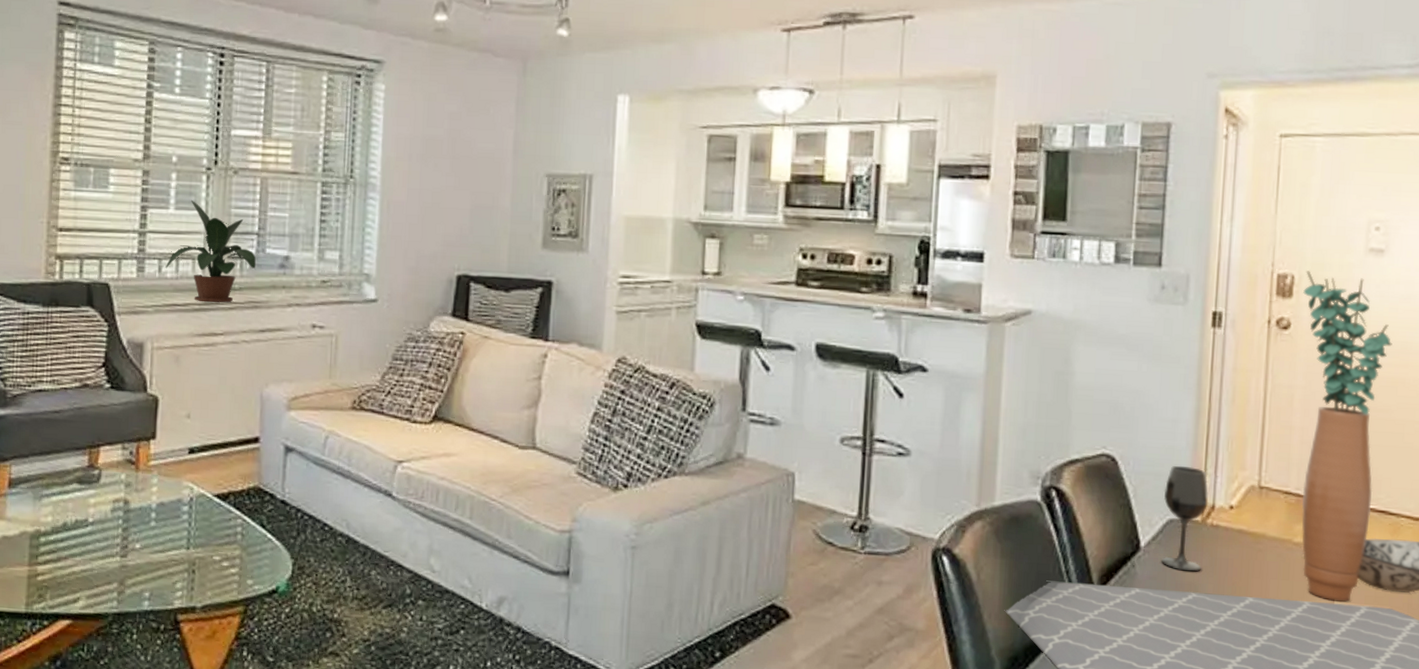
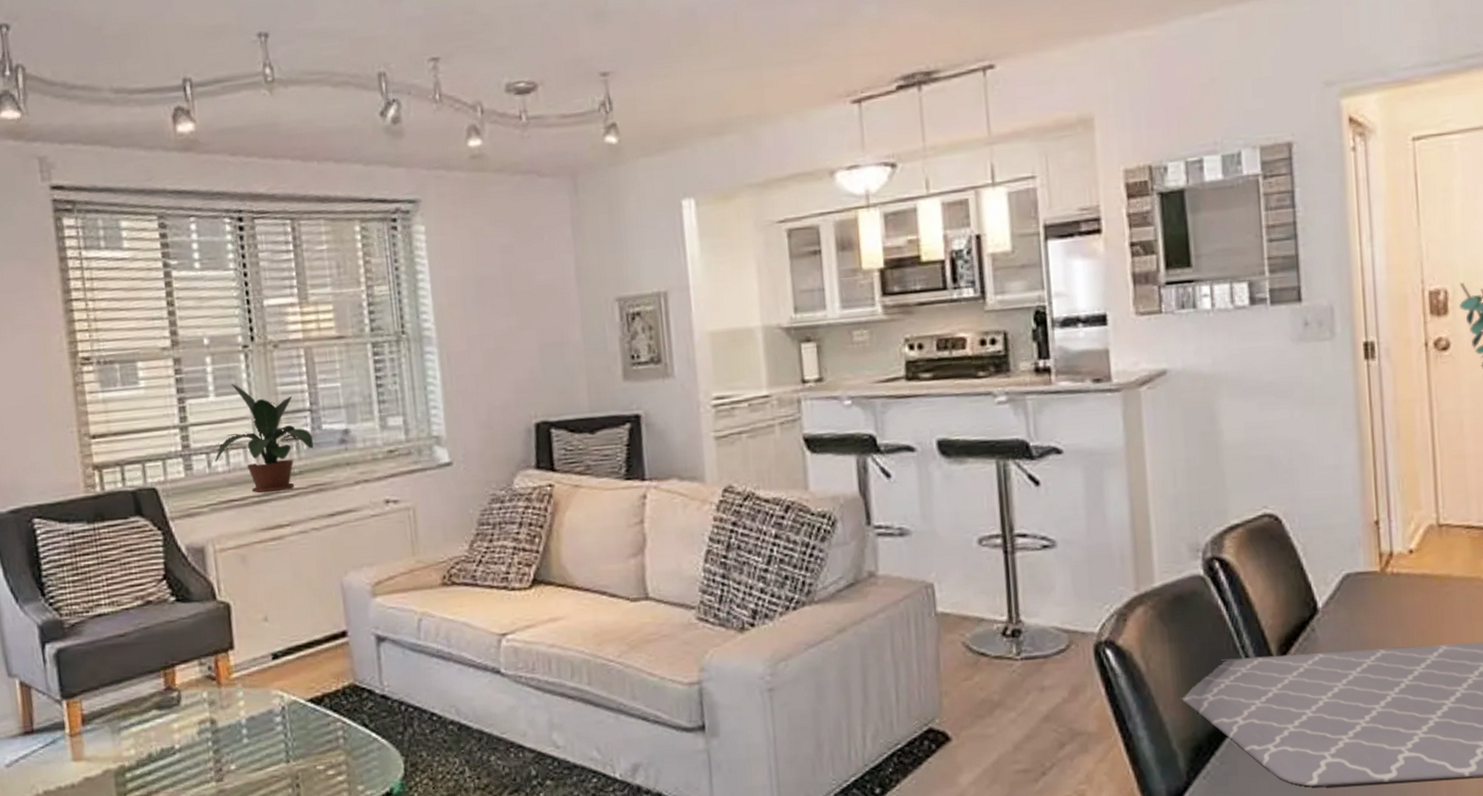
wine glass: present [1160,465,1209,572] -> none [1335,514,1387,628]

